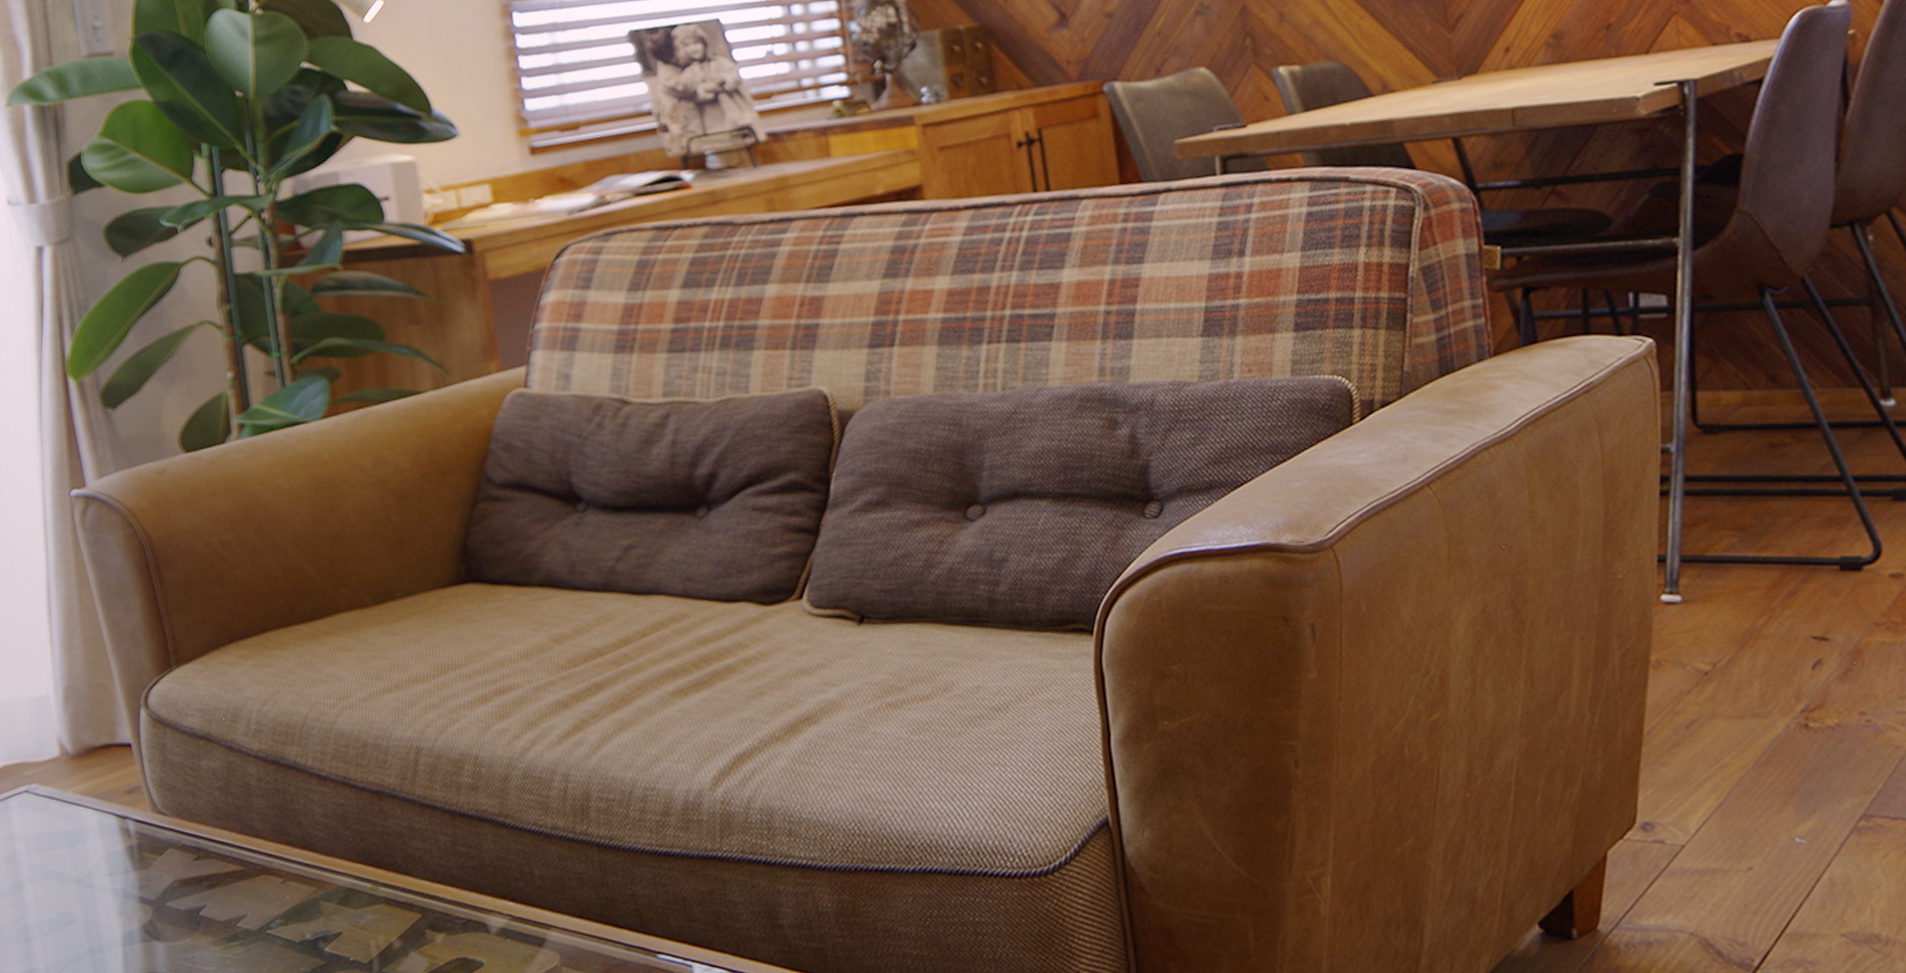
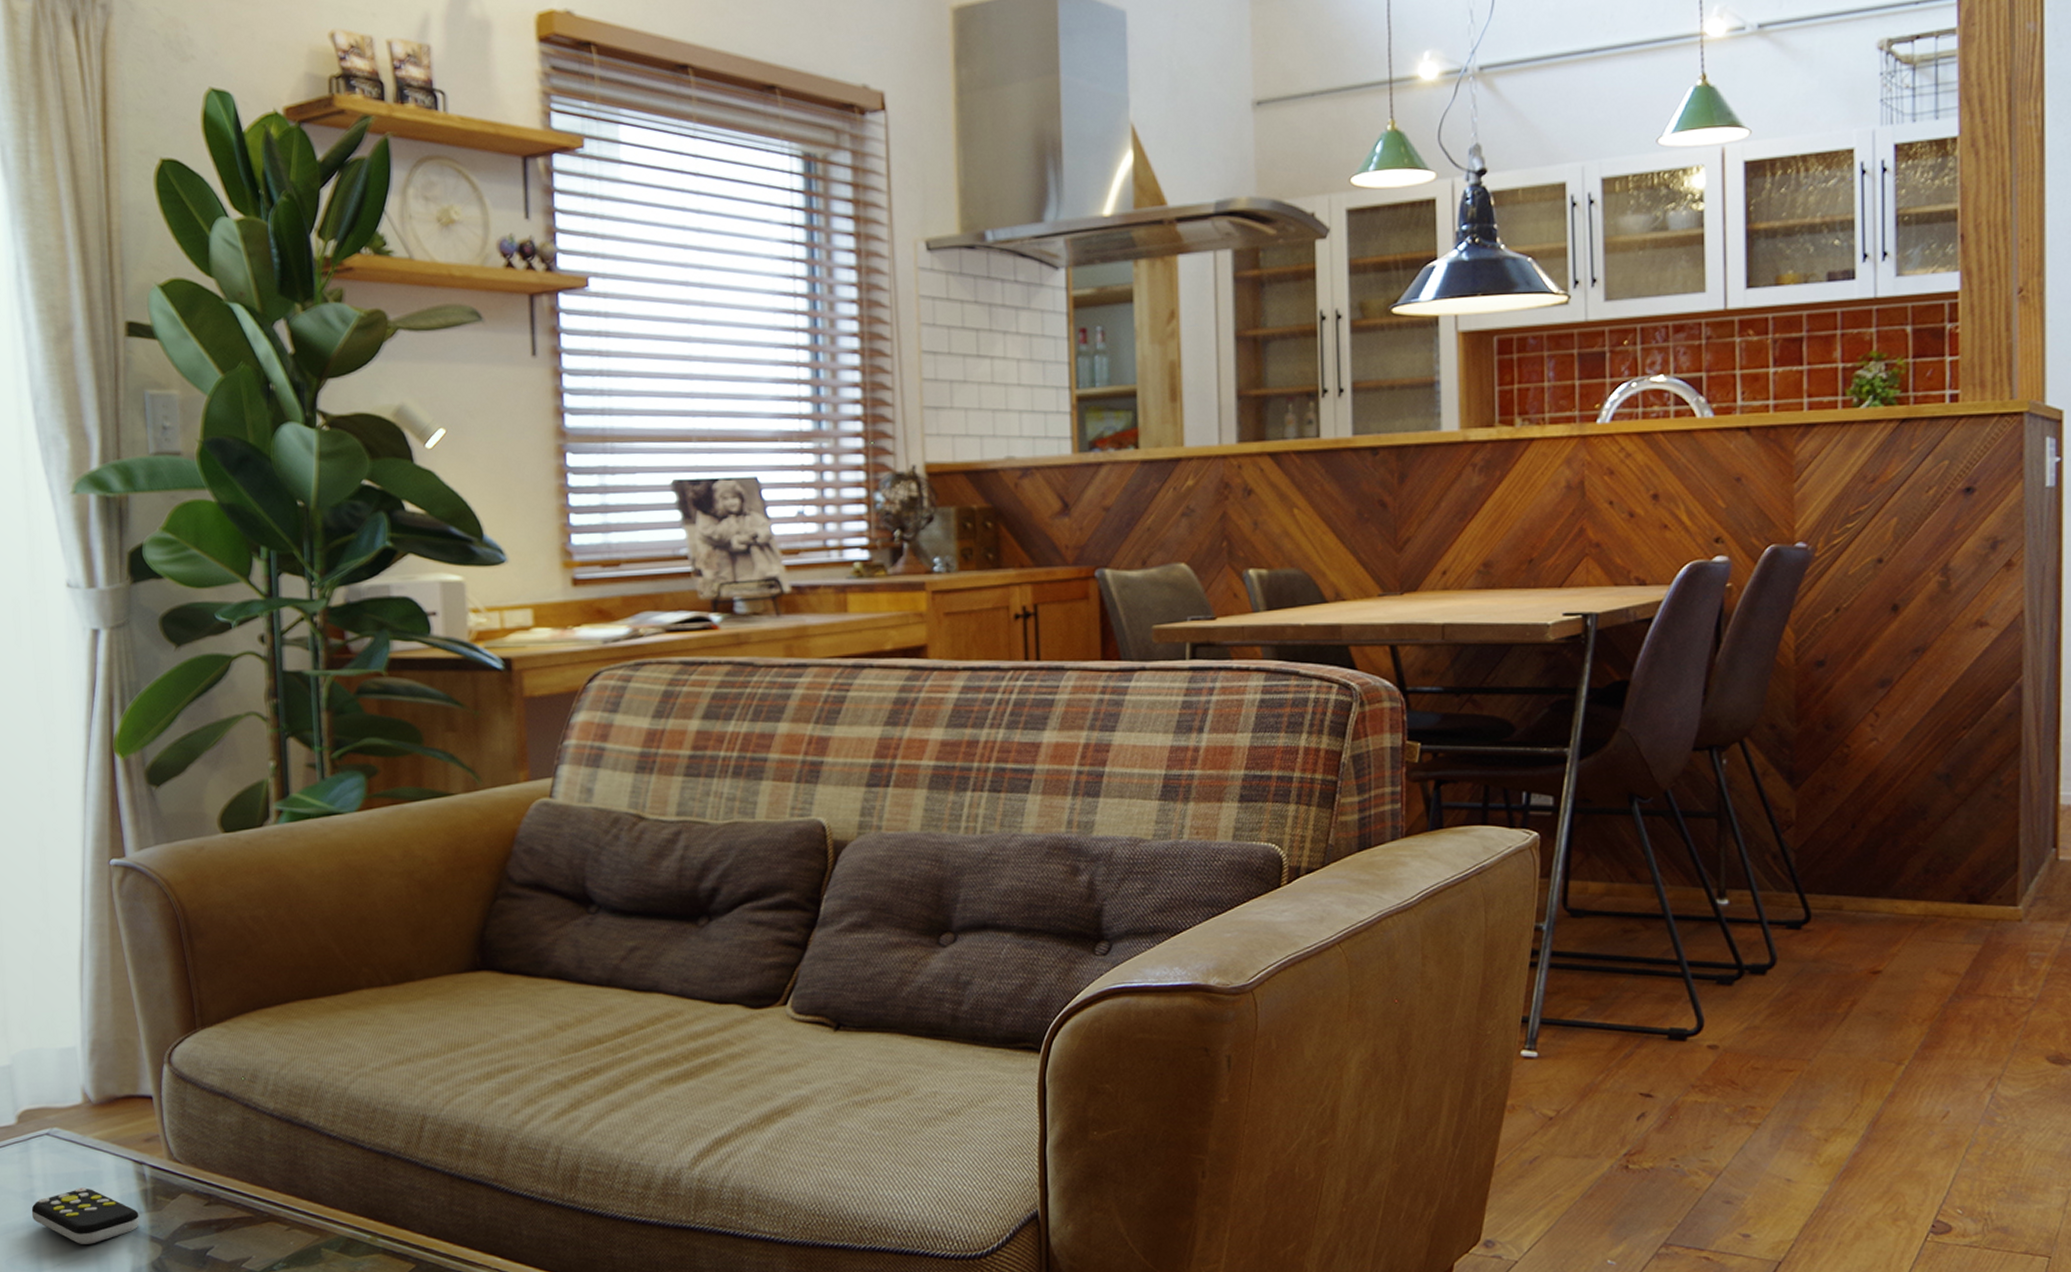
remote control: none [15,847,127,910] -> present [31,1187,139,1244]

